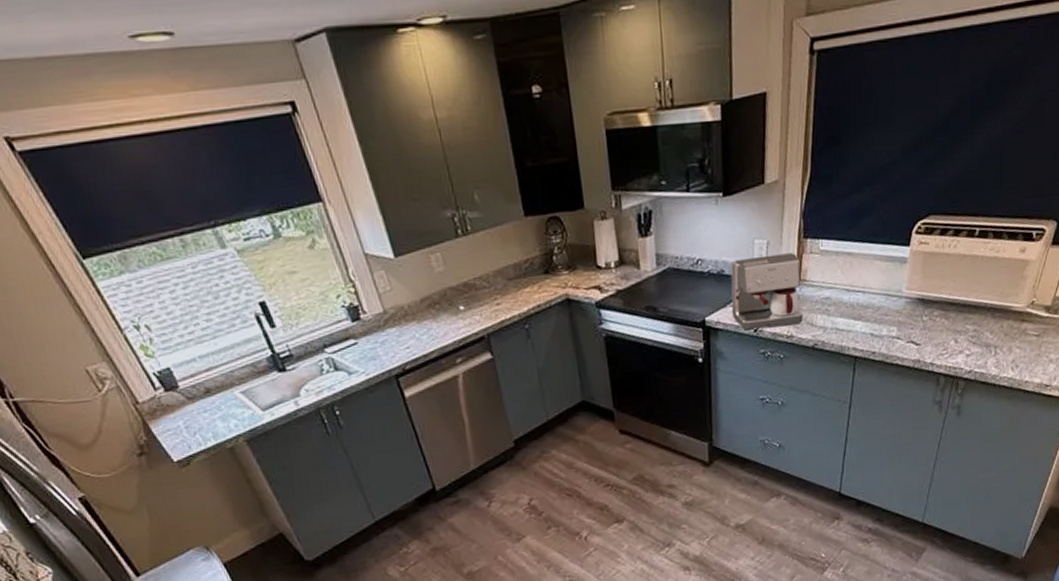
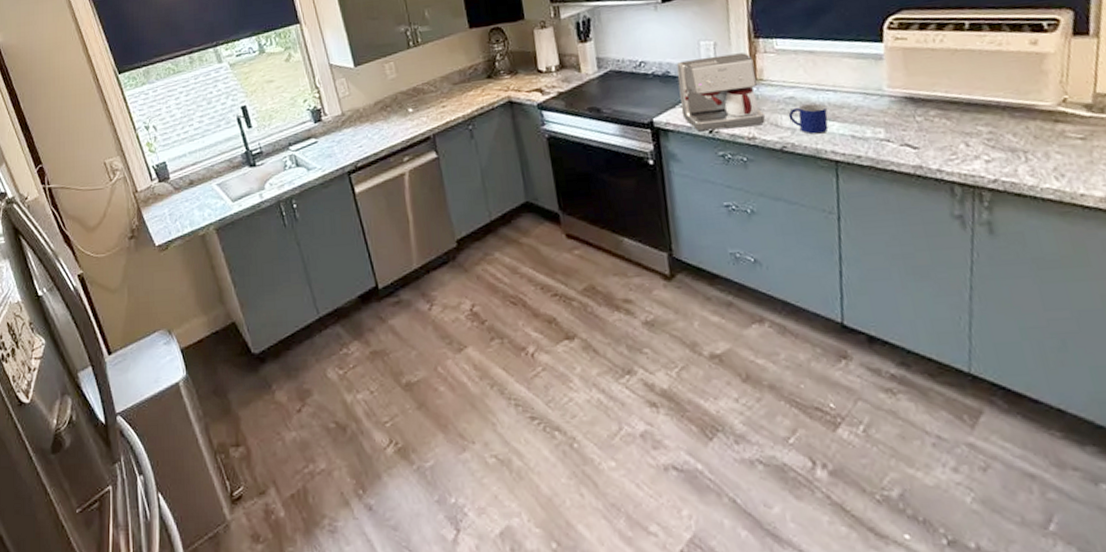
mug: none [823,304,855,333] -> present [788,103,829,134]

